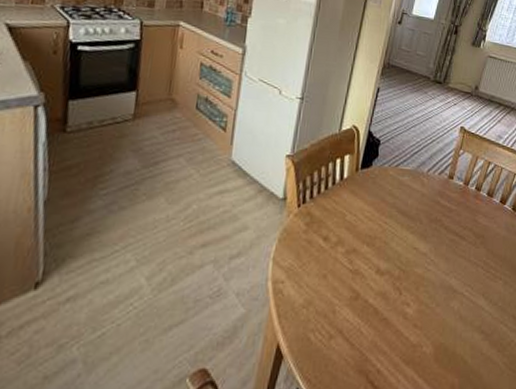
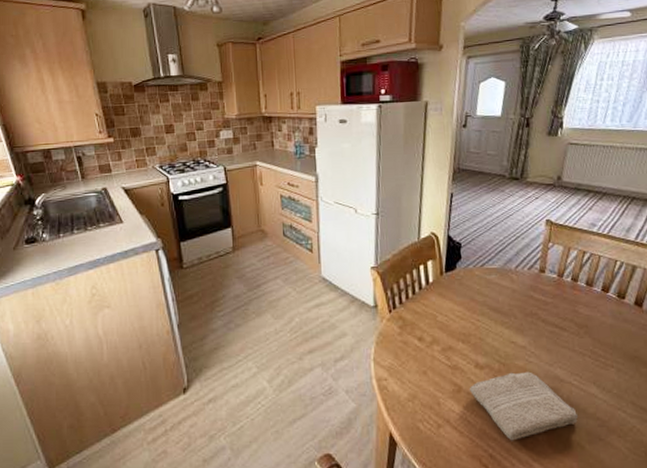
washcloth: none [367,280,466,355] -> present [470,371,579,441]

